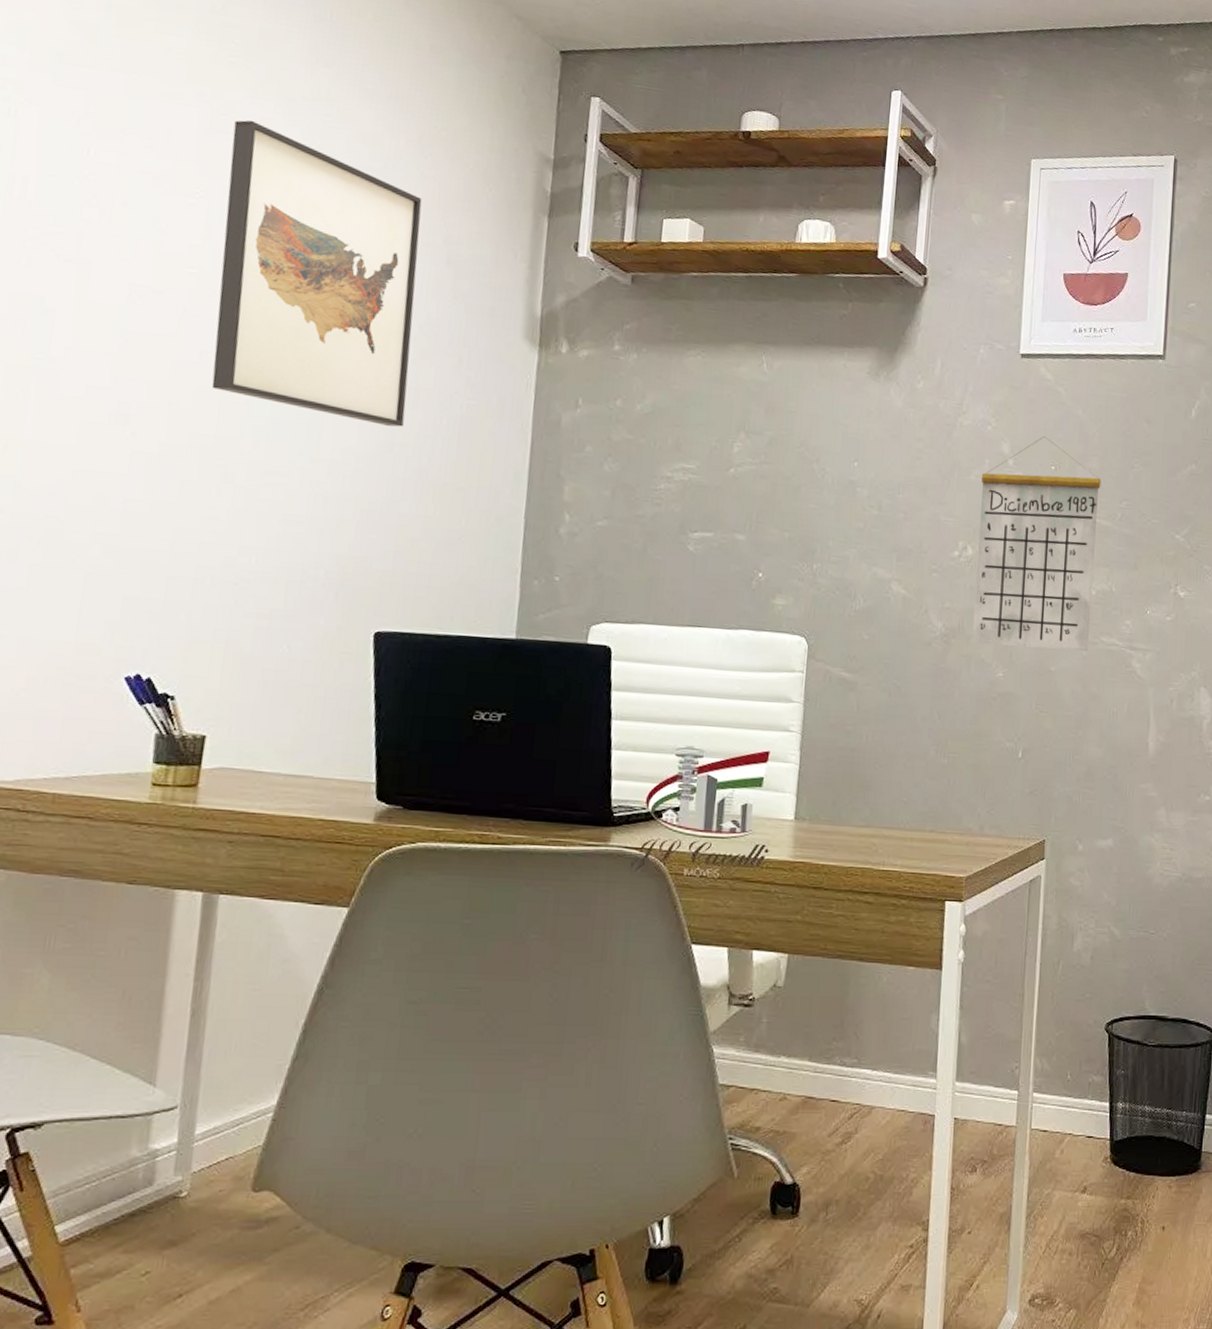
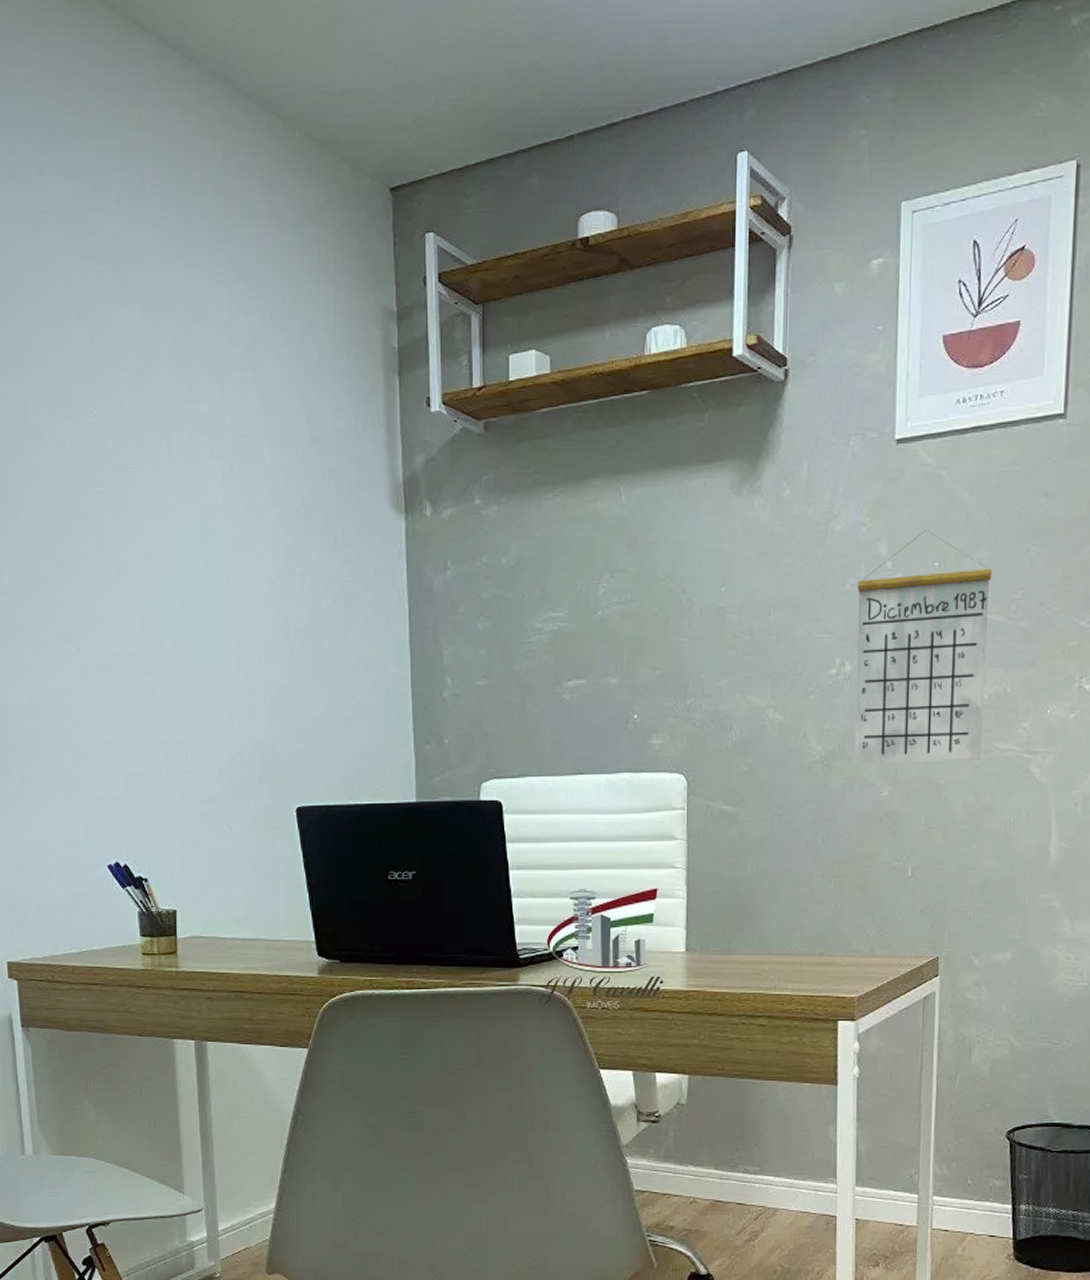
wall art: present [211,120,422,427] -> none [111,328,295,613]

